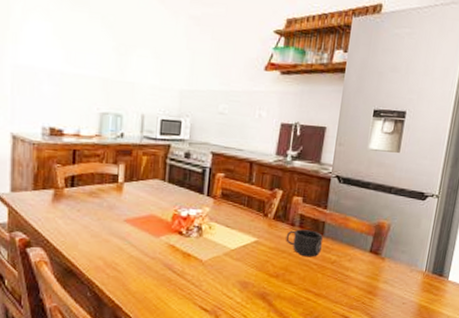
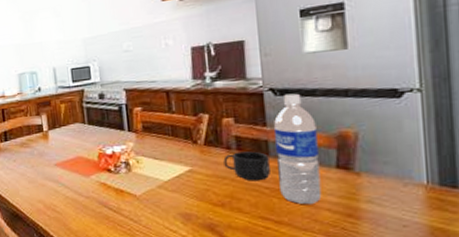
water bottle: none [325,183,364,282] -> present [273,93,322,205]

